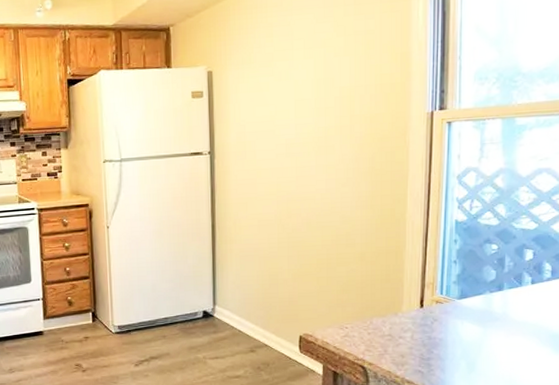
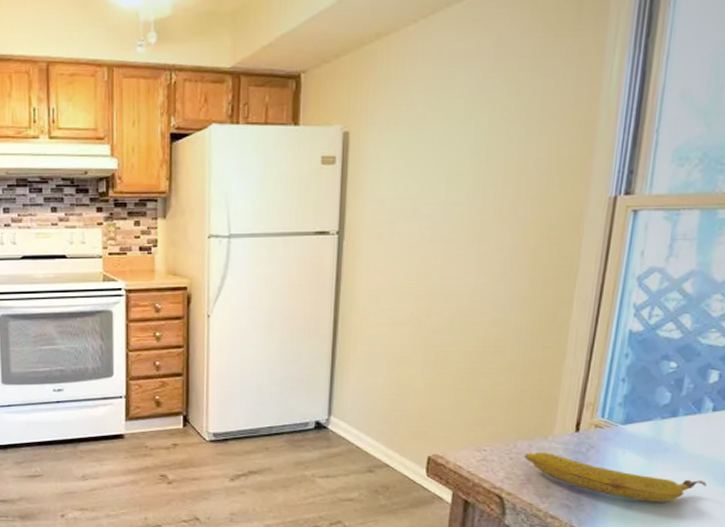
banana: none [379,326,534,364] -> present [524,452,707,502]

